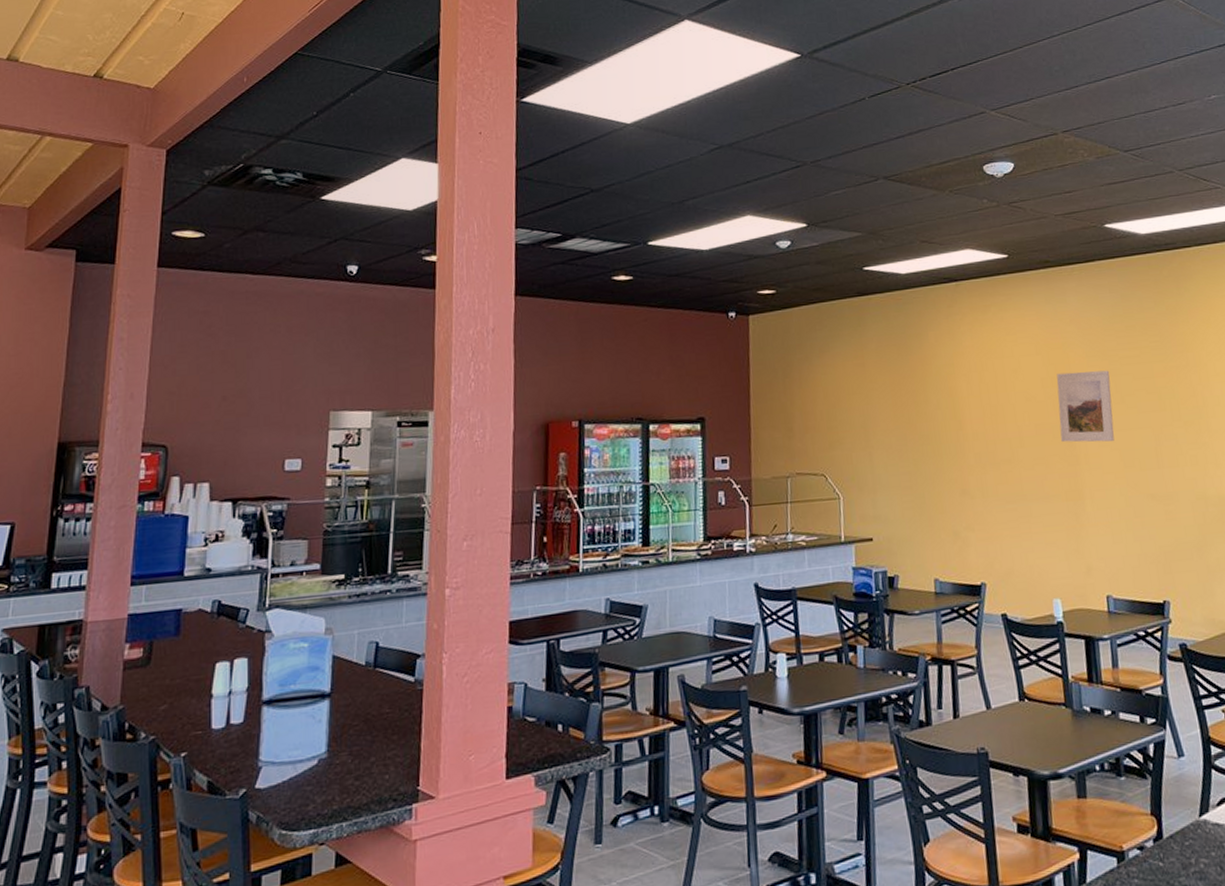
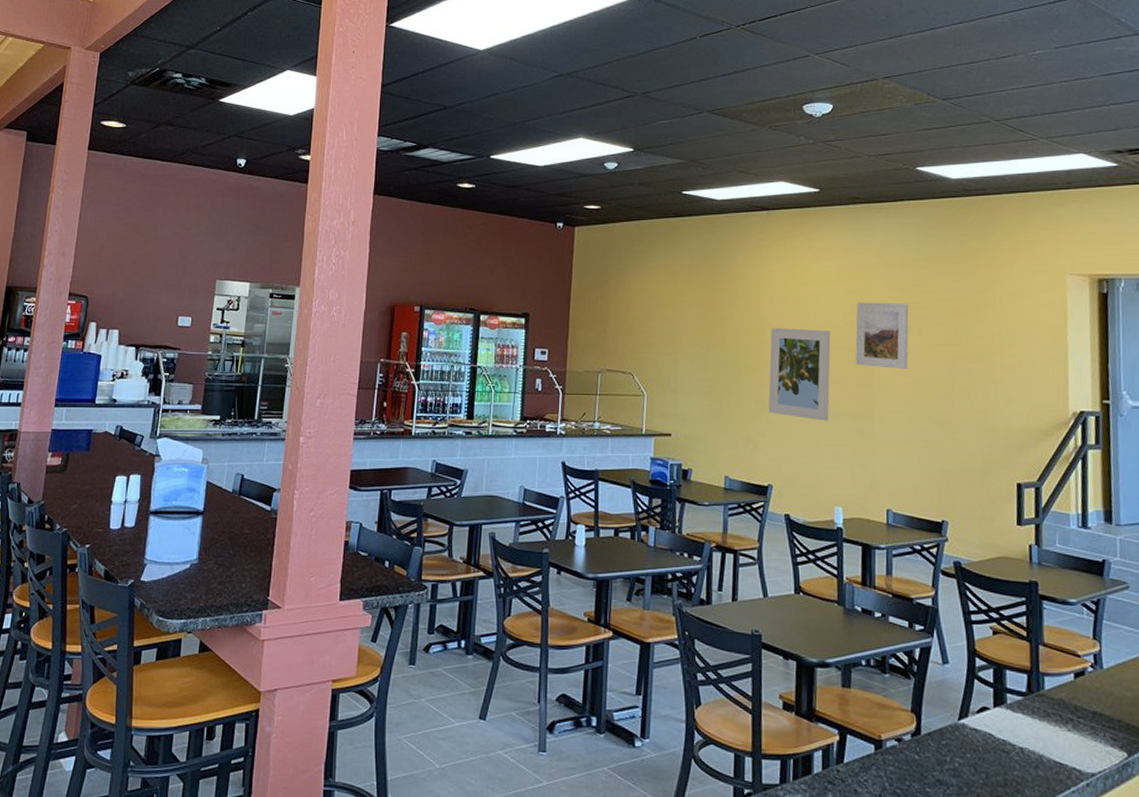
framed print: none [970,407,1039,507] -> present [768,328,831,421]

